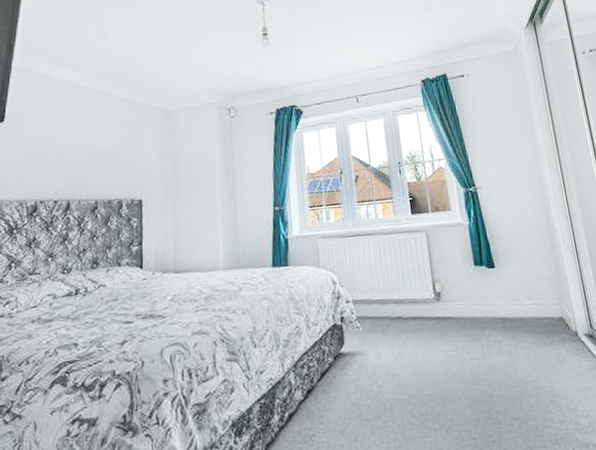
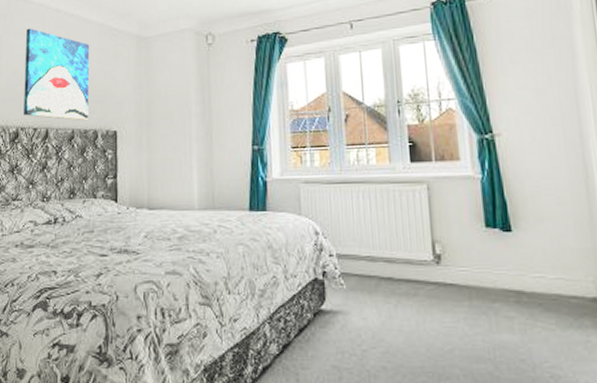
wall art: none [43,103,115,191] -> present [24,28,90,120]

